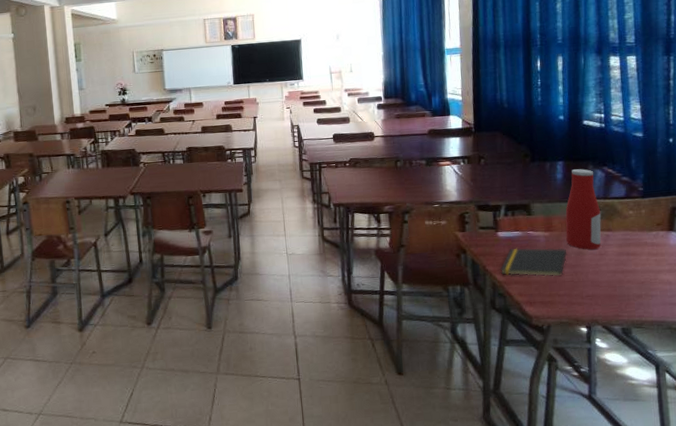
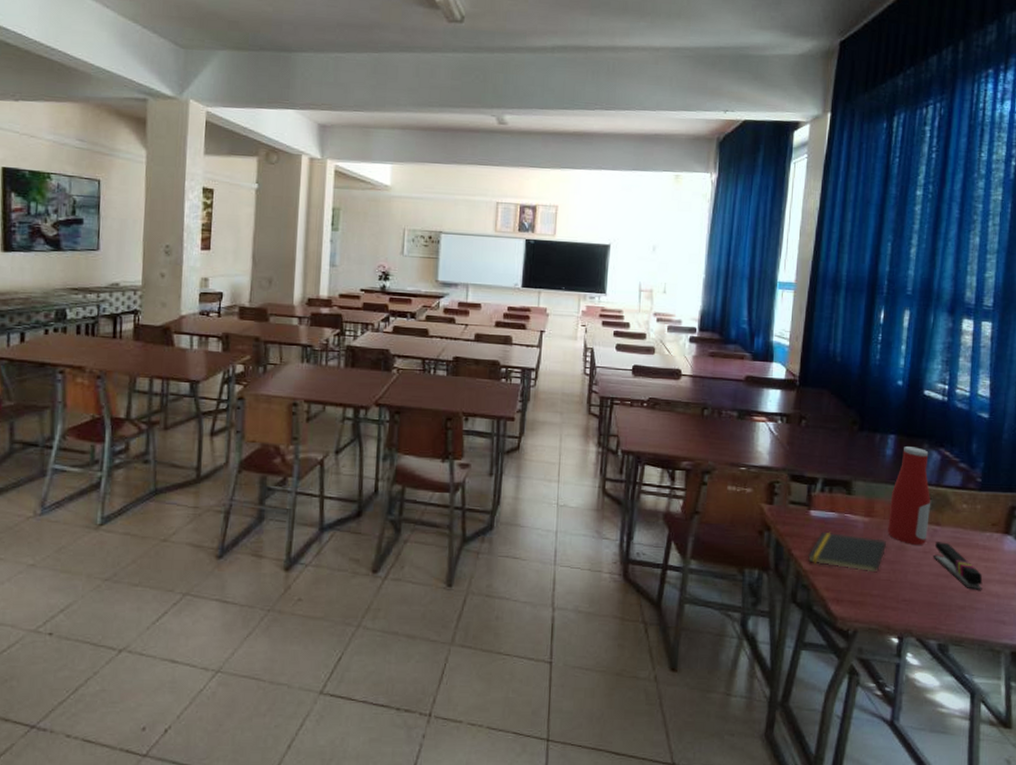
stapler: none [608,244,655,281] -> present [932,542,983,591]

